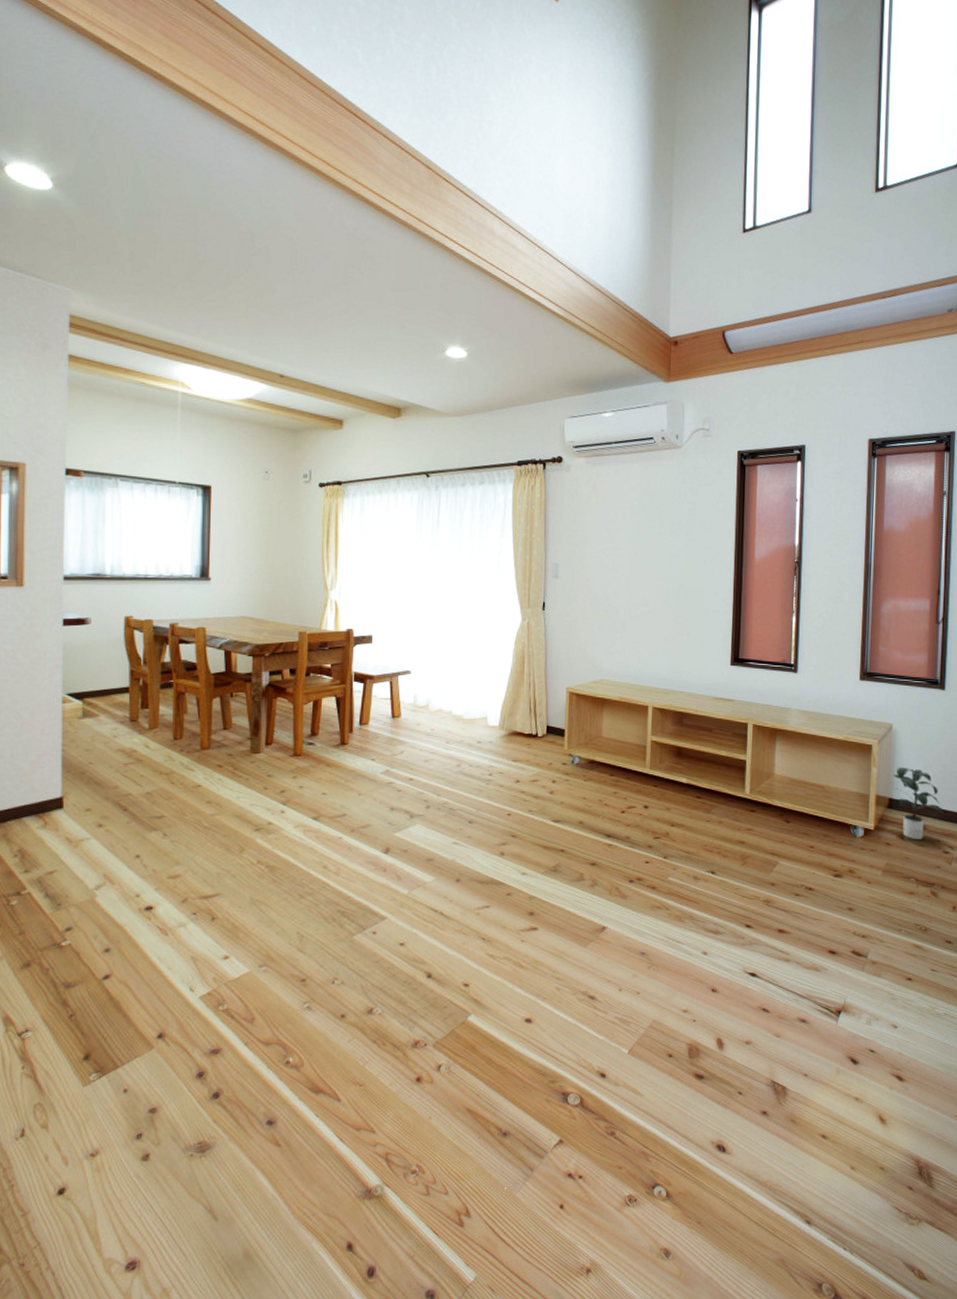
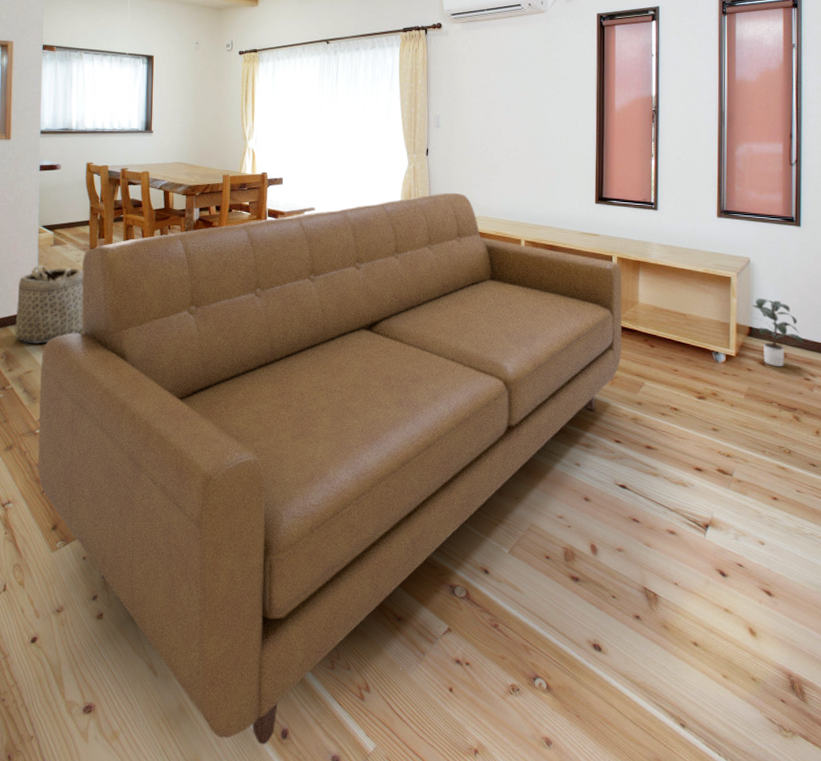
basket: none [32,741,122,838] -> present [15,265,84,344]
sofa: none [64,653,758,1287] -> present [38,192,622,745]

